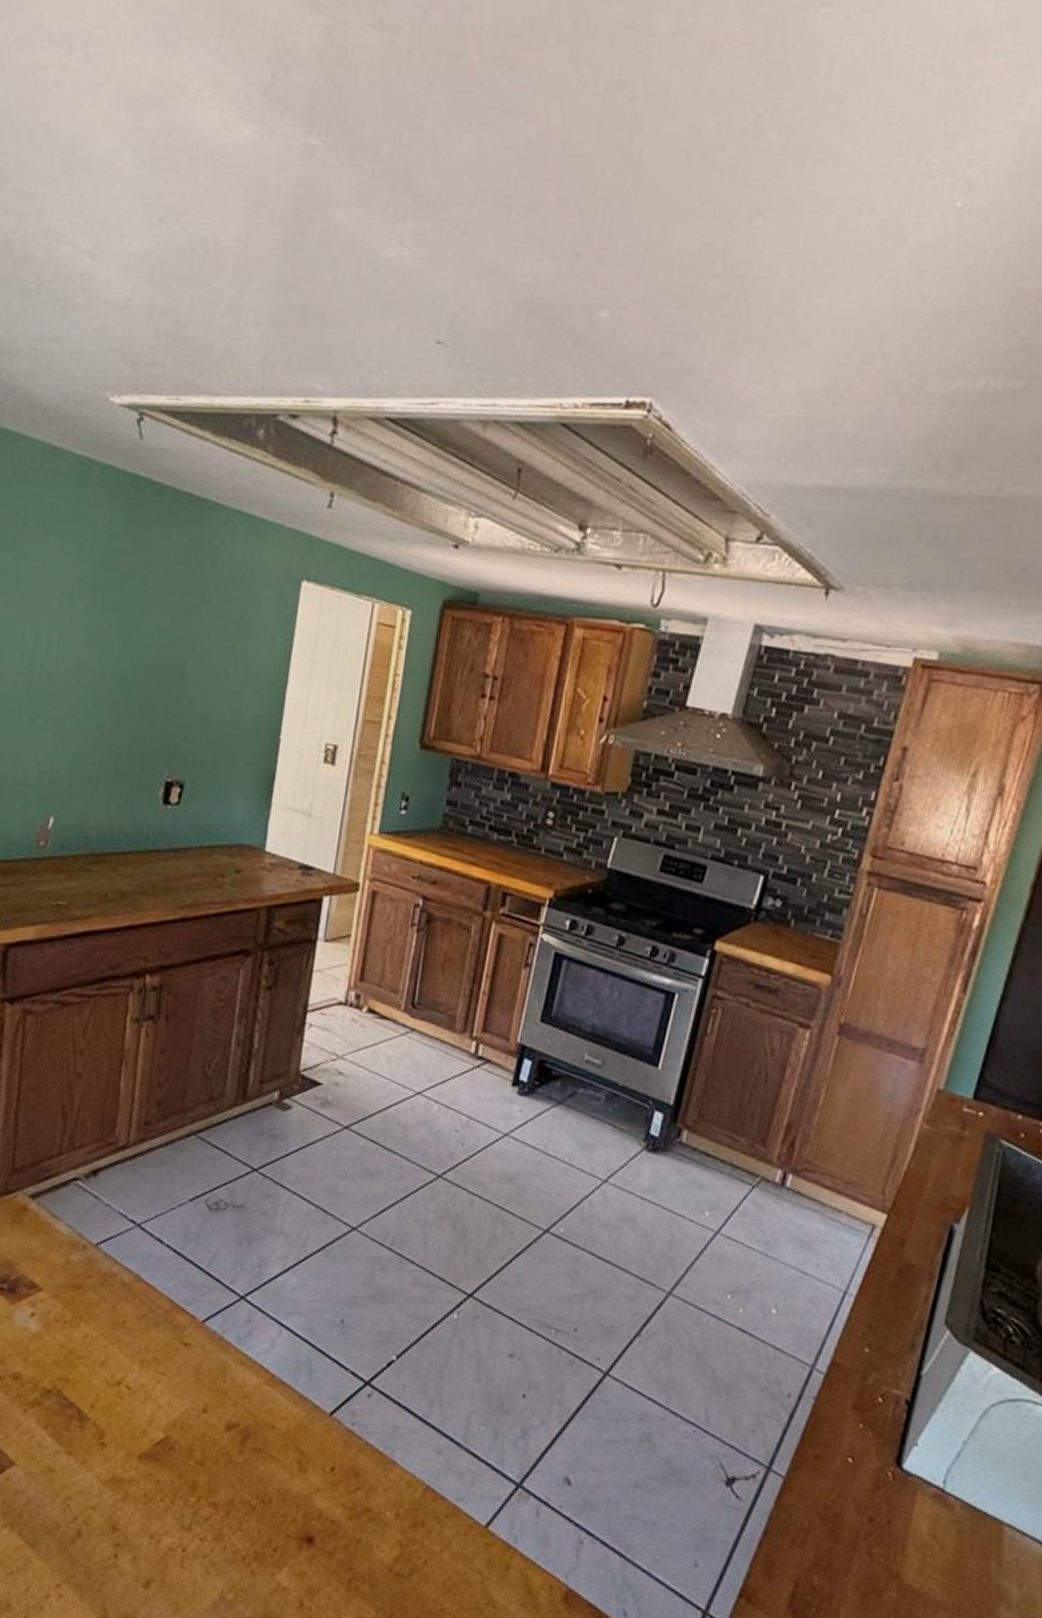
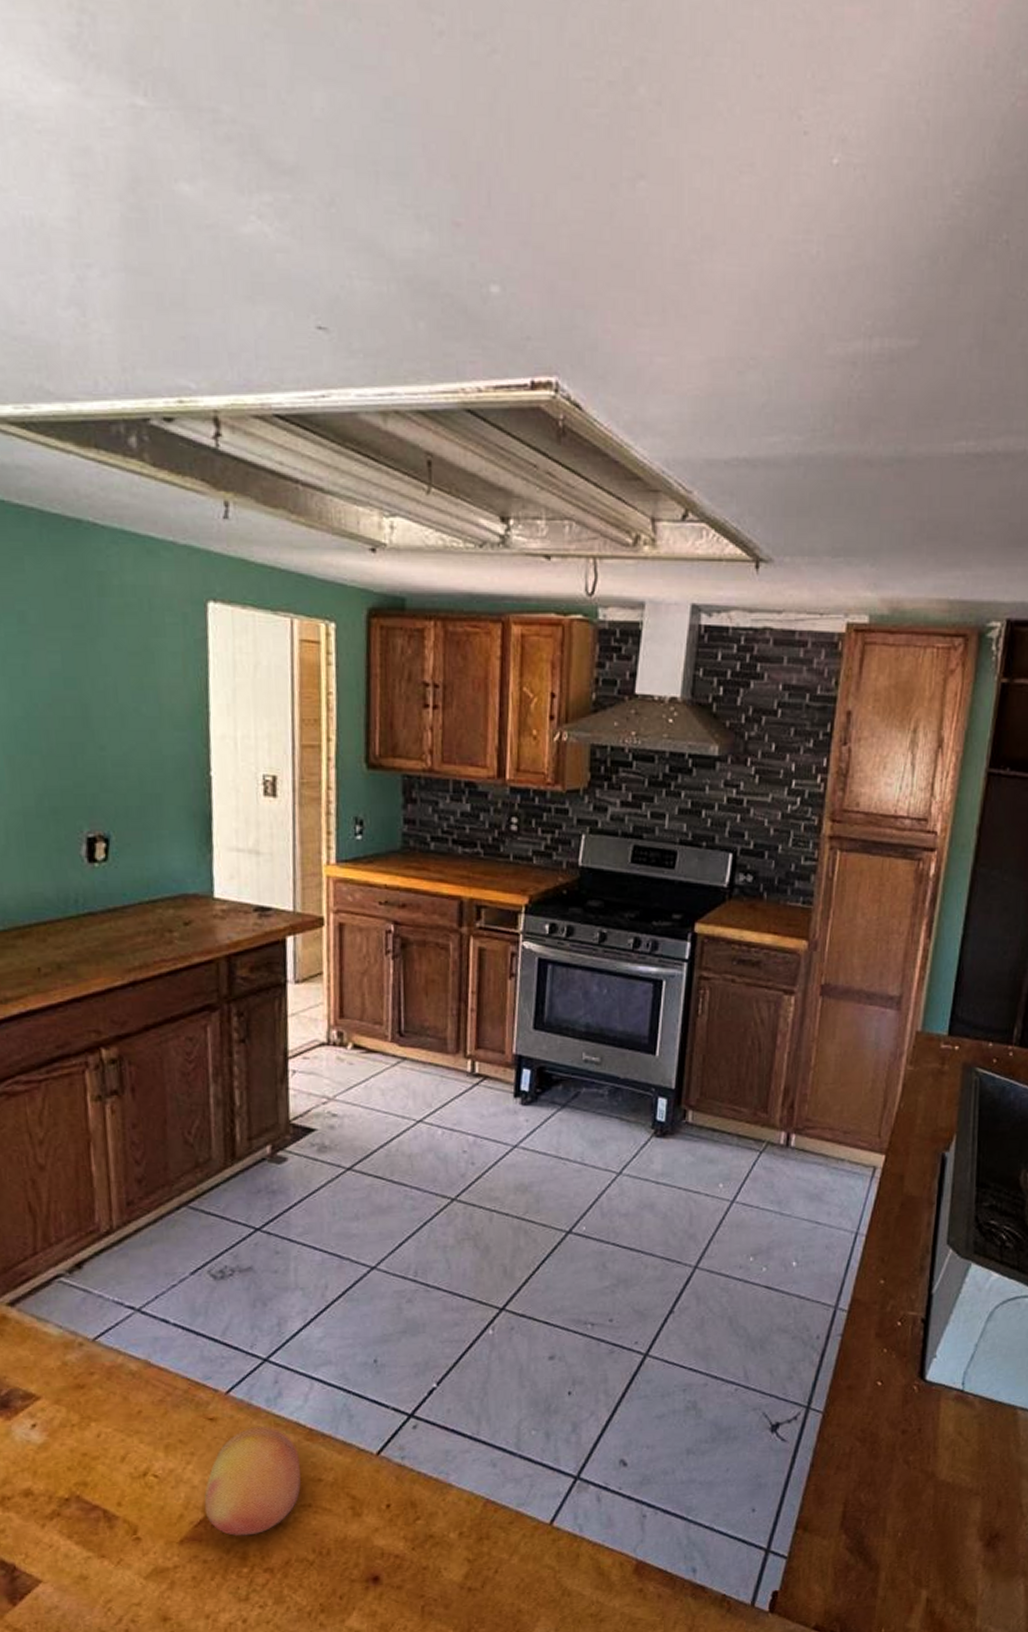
fruit: none [165,1360,258,1467] -> present [204,1426,302,1537]

